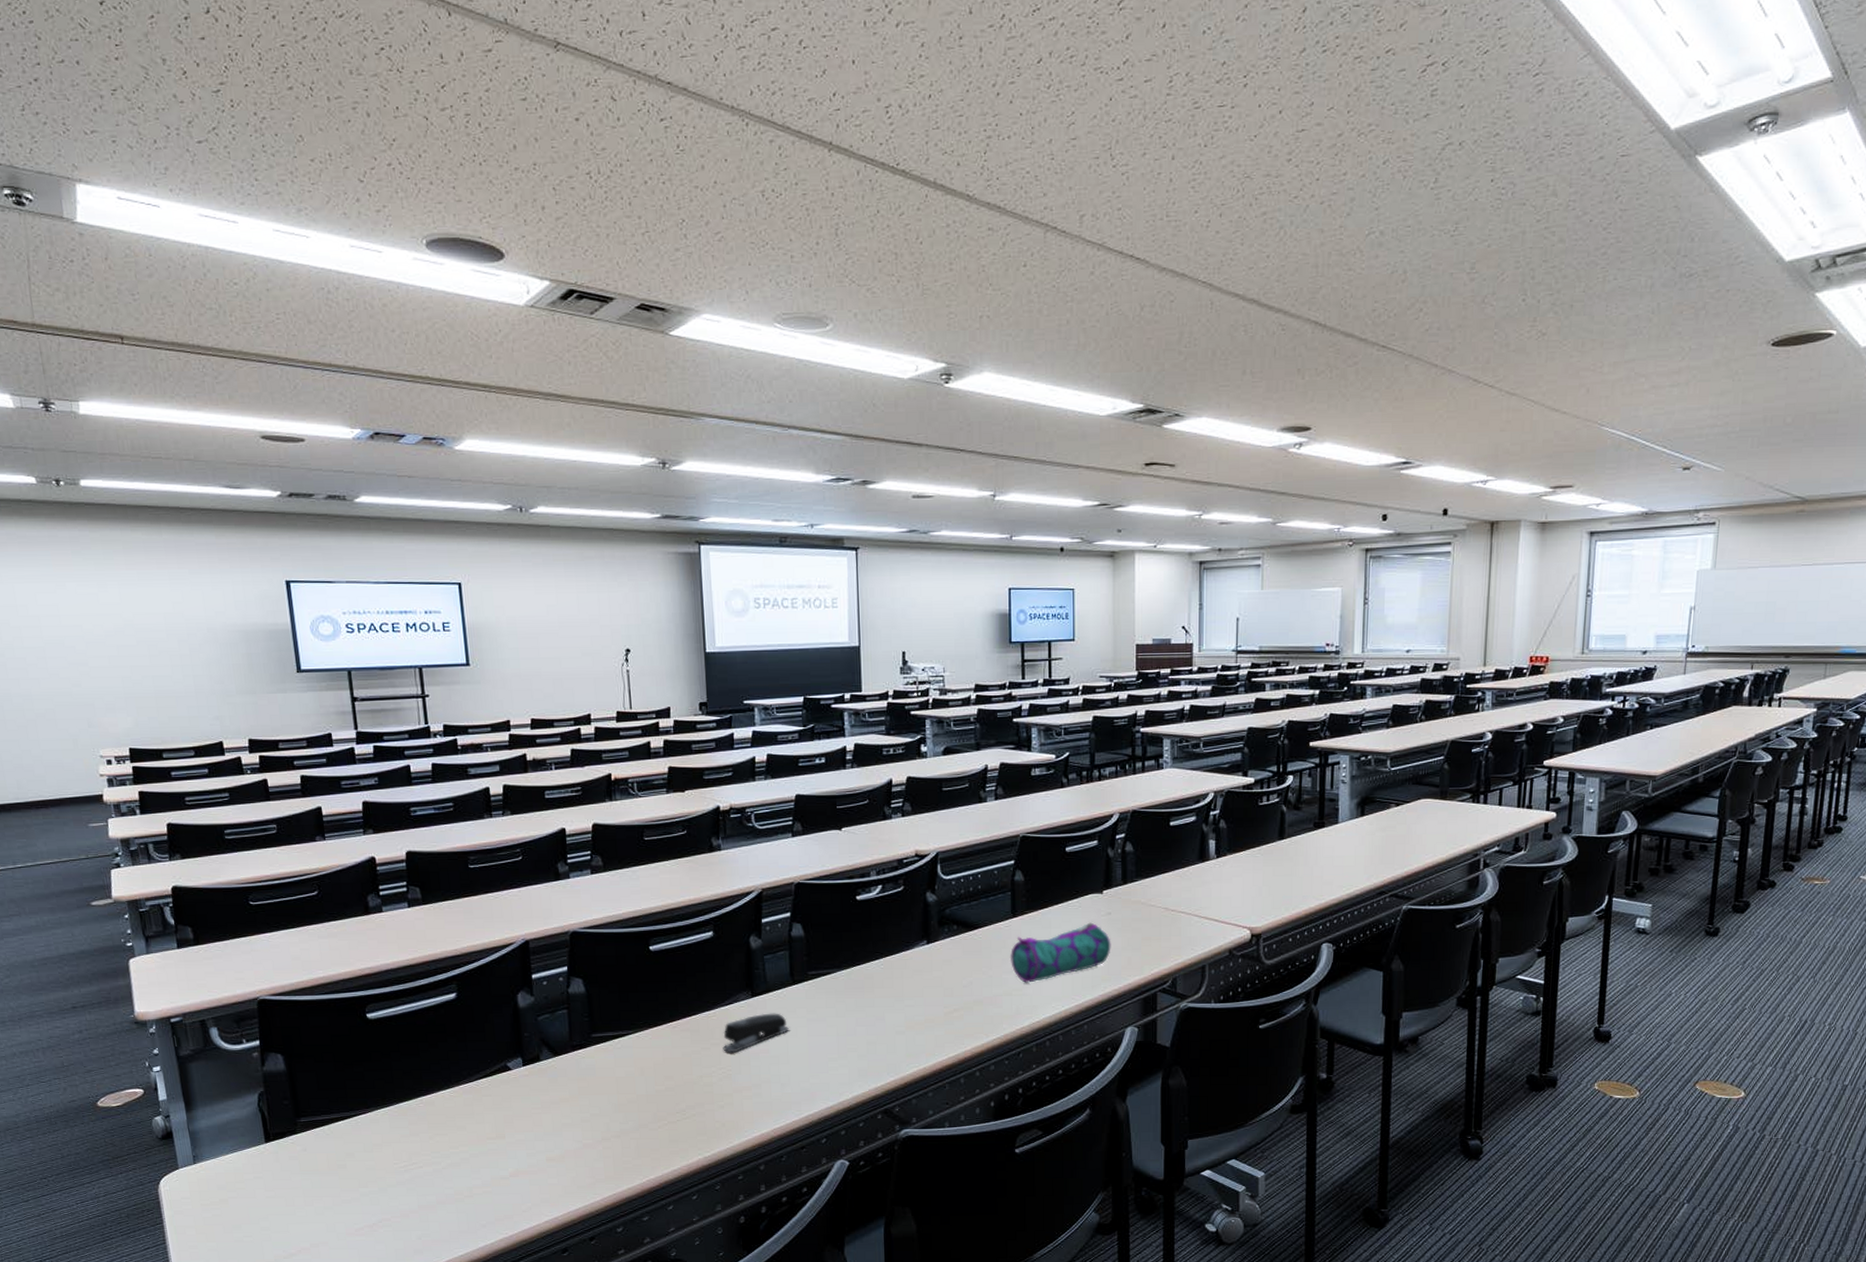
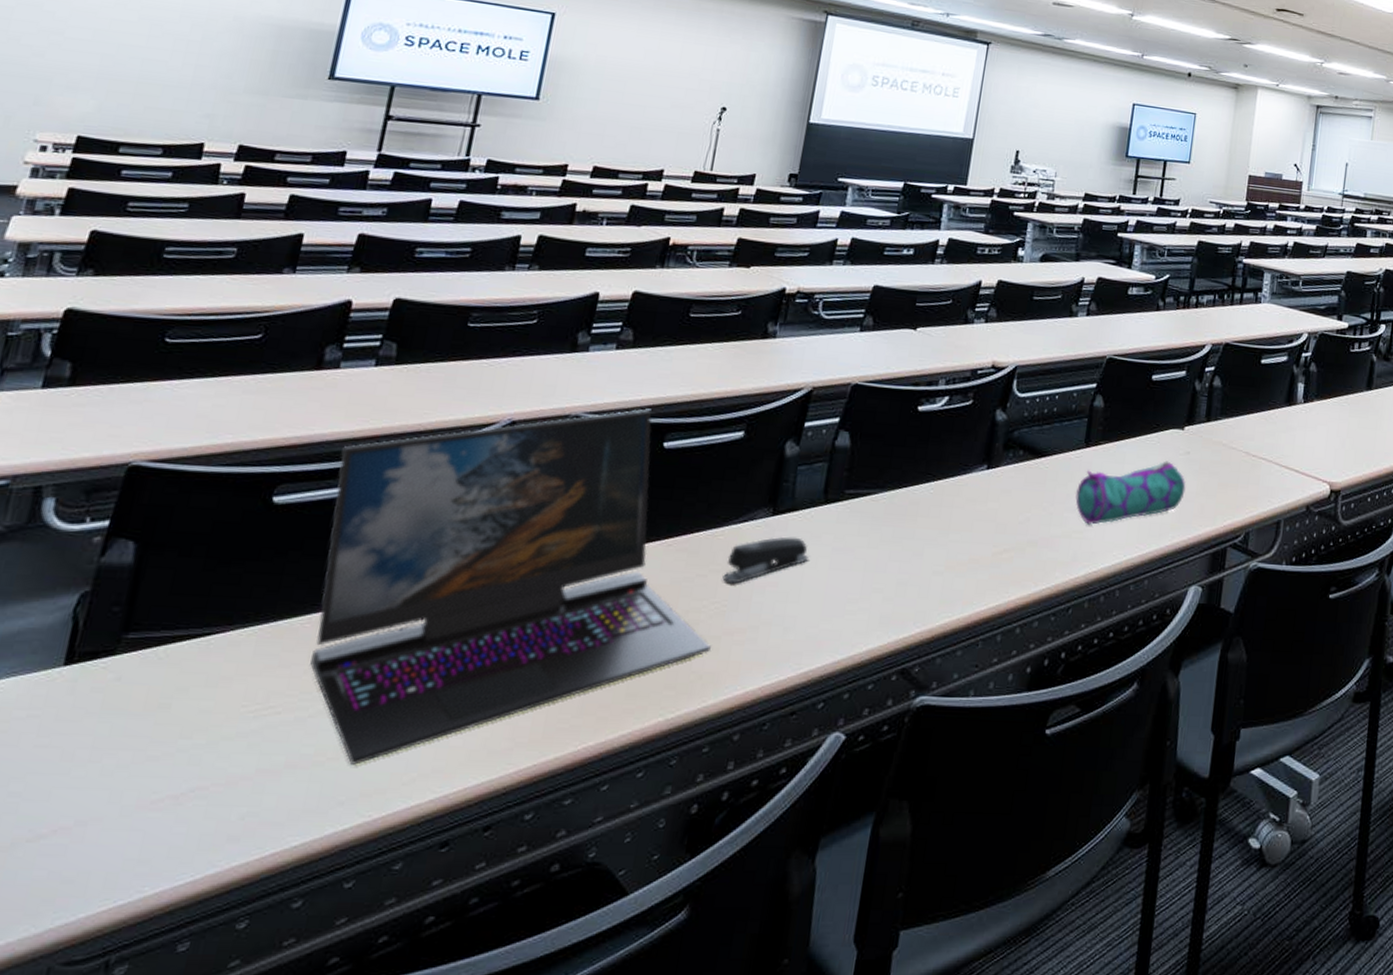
laptop: none [404,920,726,1200] -> present [310,408,711,765]

